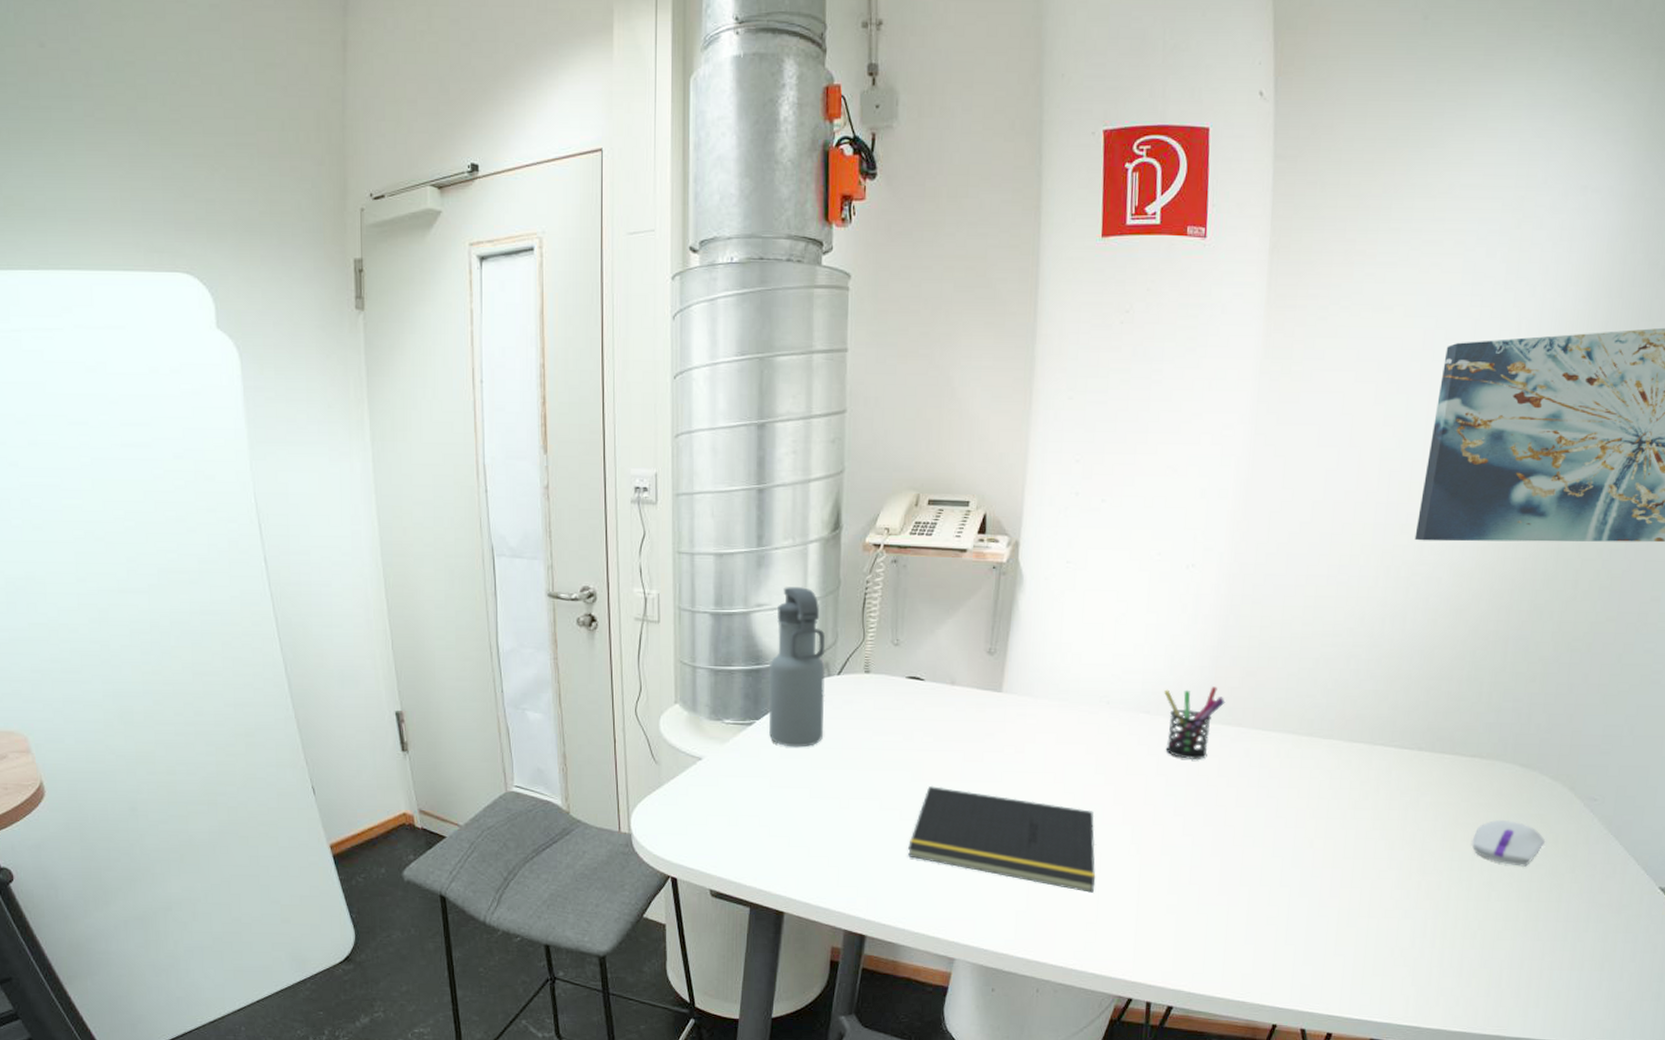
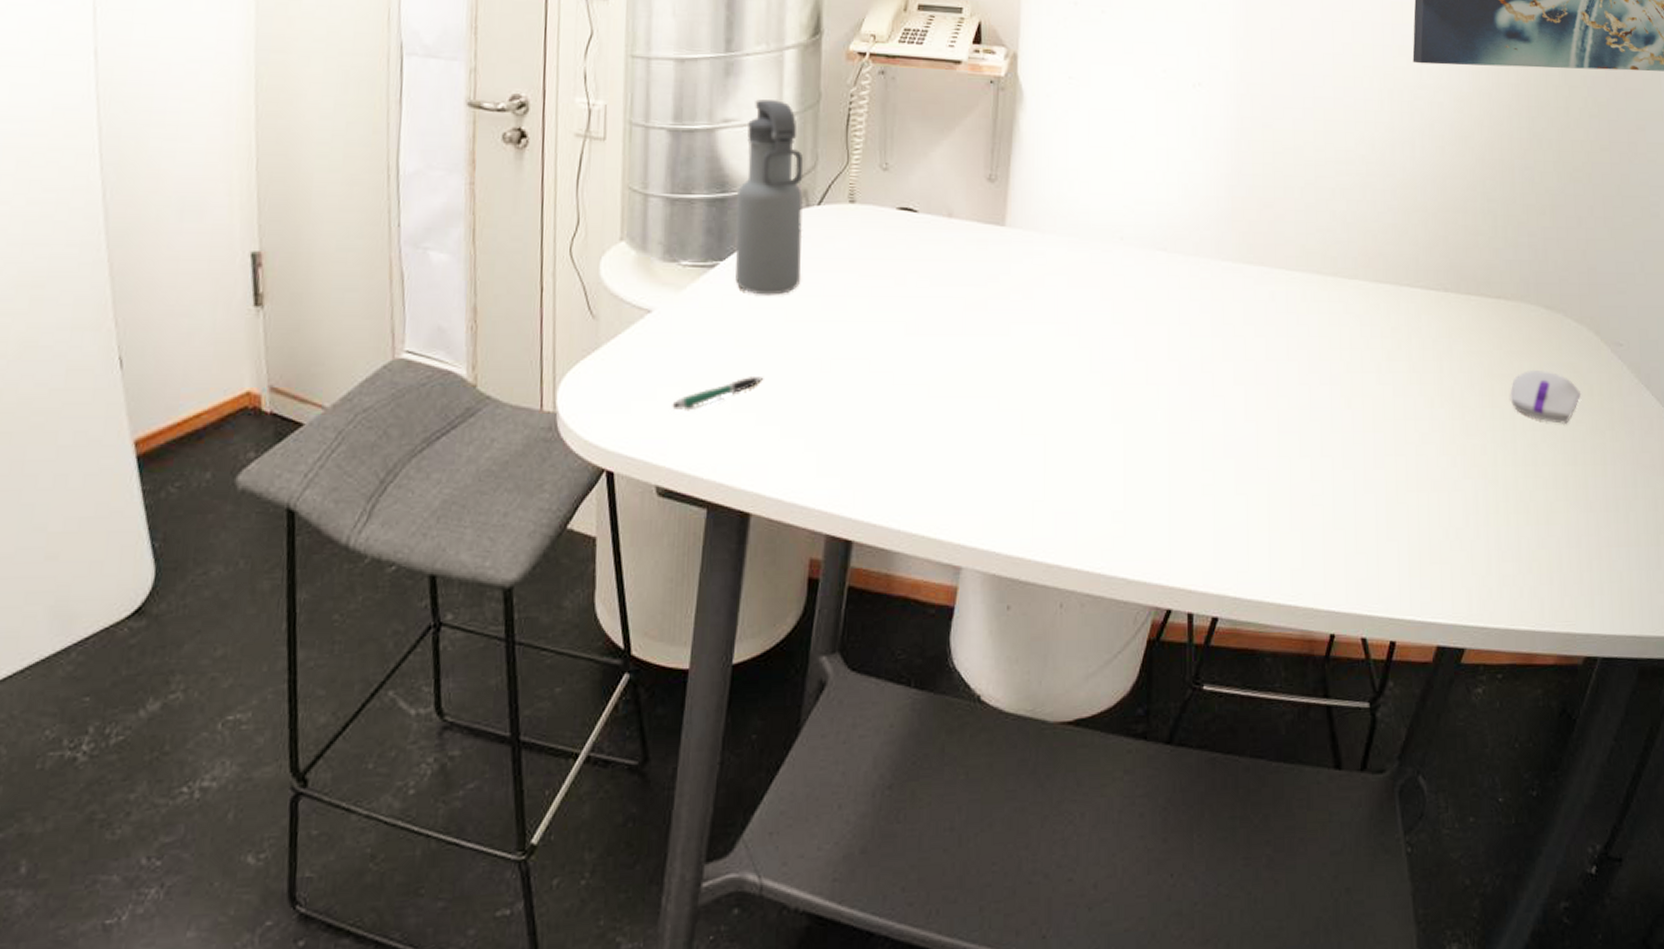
pen: none [720,810,794,835] -> present [672,377,764,411]
notepad: present [908,785,1096,893] -> none [903,341,1121,473]
pen holder: present [1163,686,1225,761] -> none [1179,219,1245,306]

